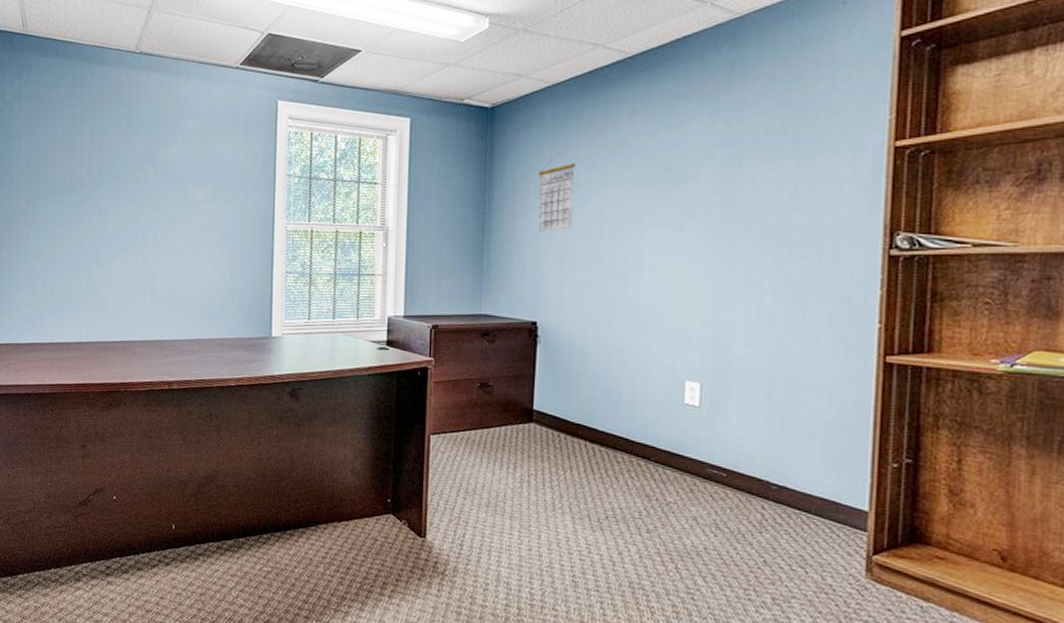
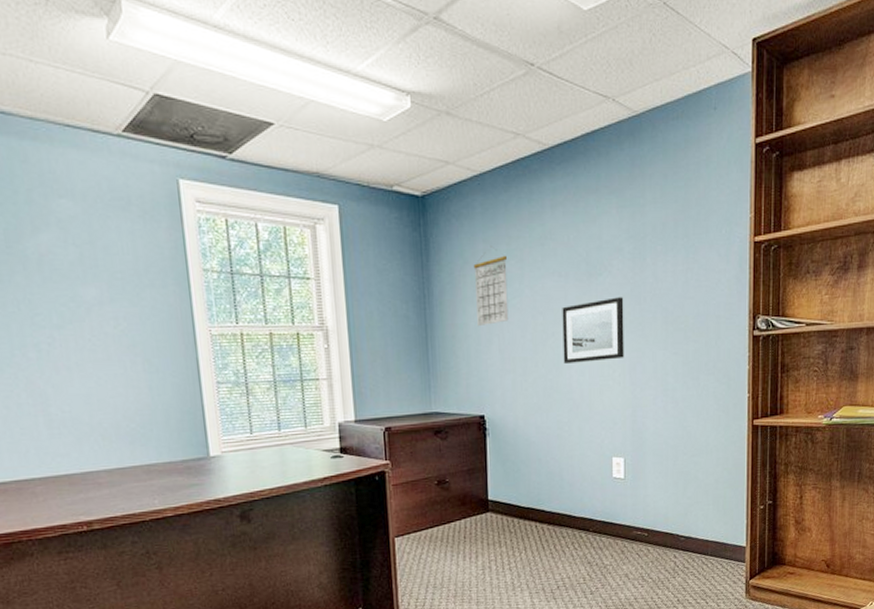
wall art: none [632,207,711,275] -> present [562,297,624,363]

